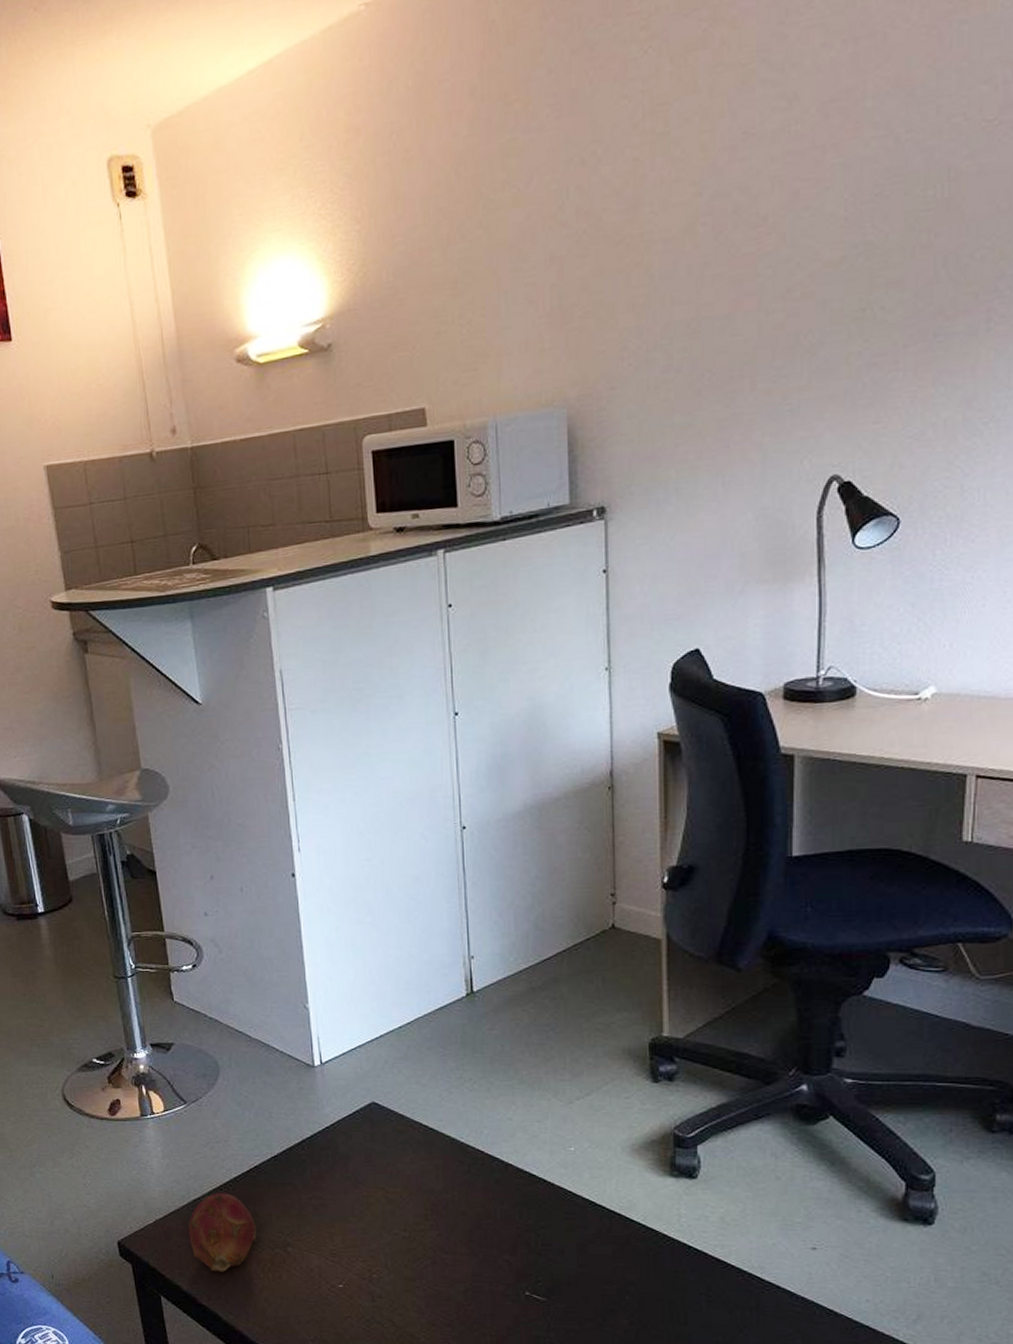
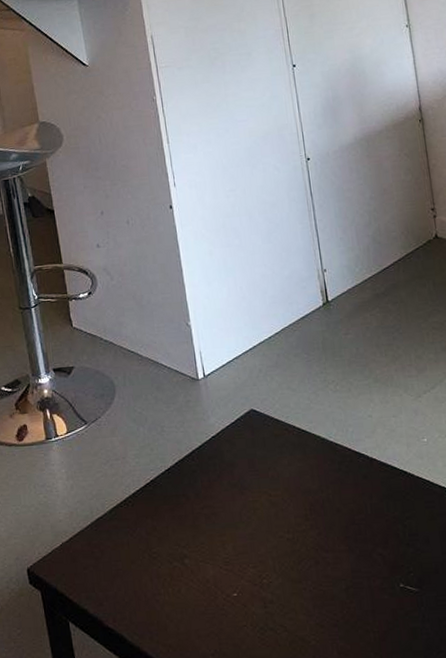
fruit: present [188,1193,257,1272] -> none [92,509,156,592]

